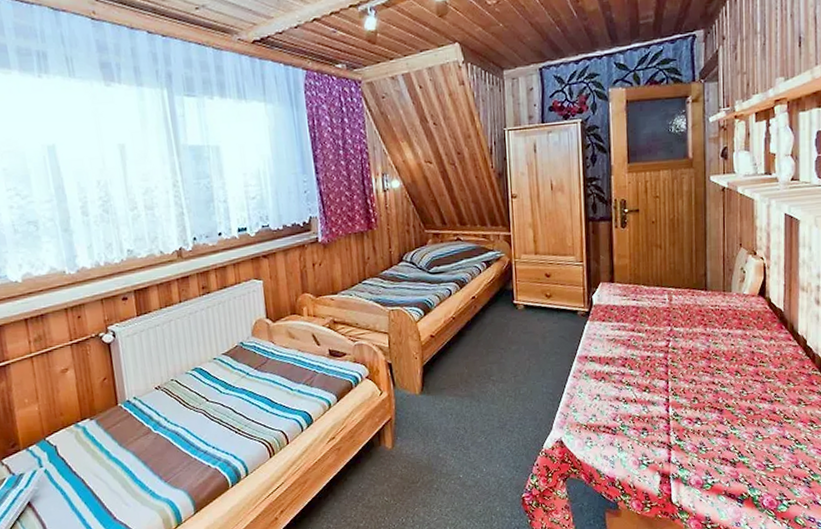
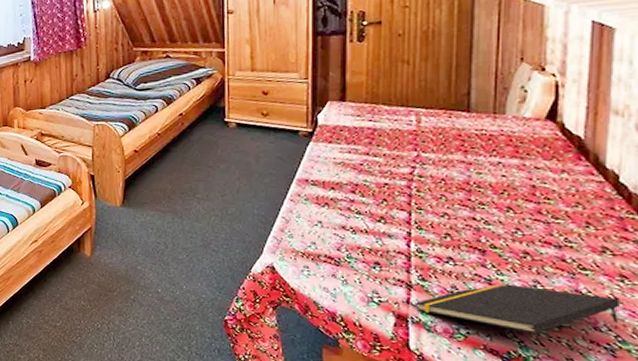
notepad: none [675,436,811,476] -> present [416,284,620,333]

